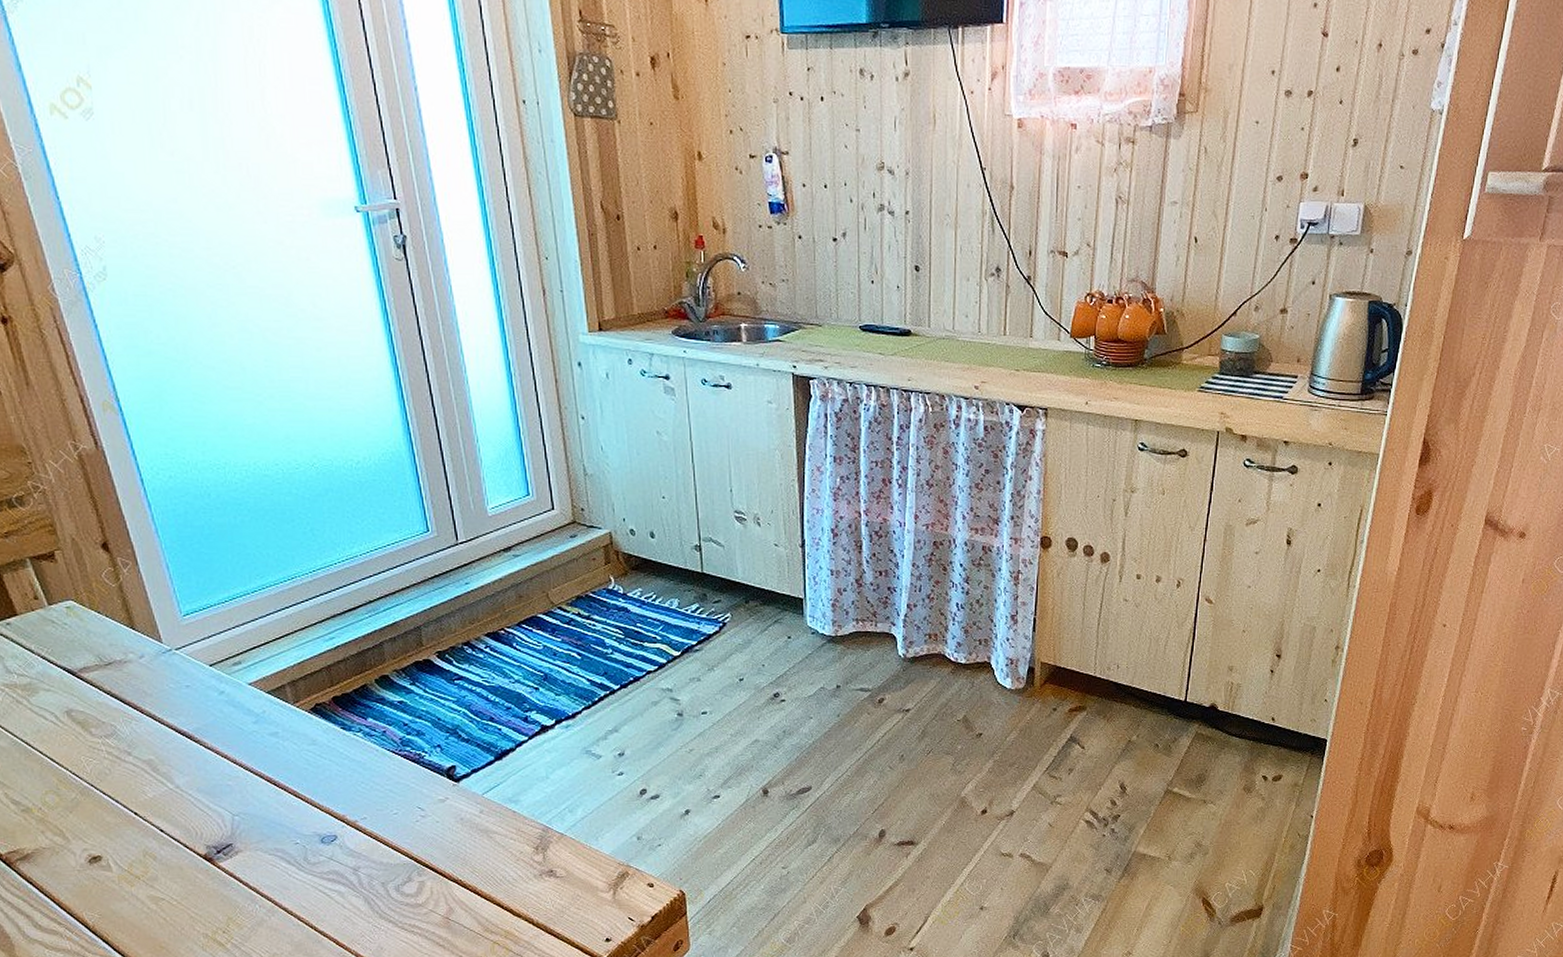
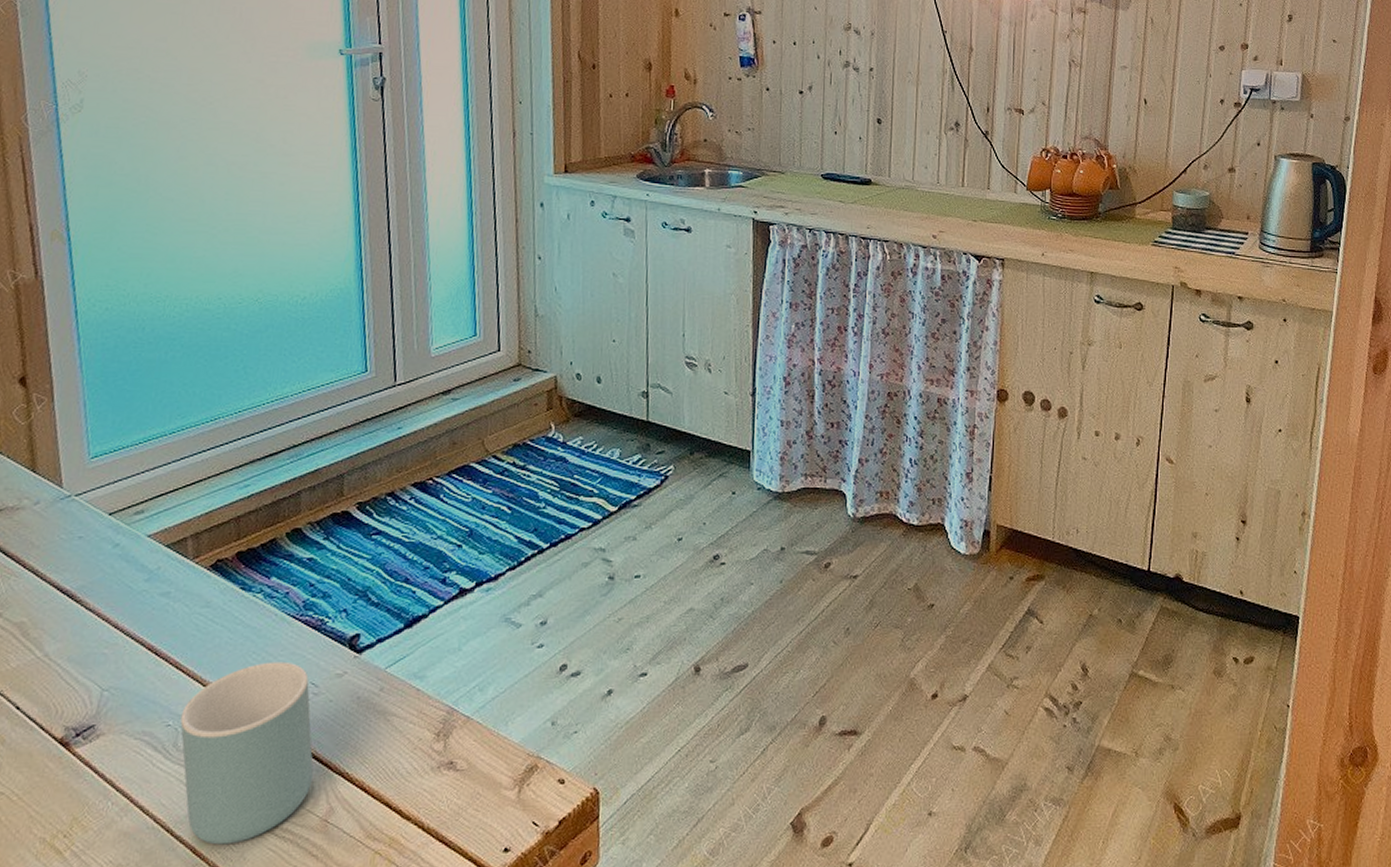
mug: none [306,789,431,938] -> present [180,661,314,845]

